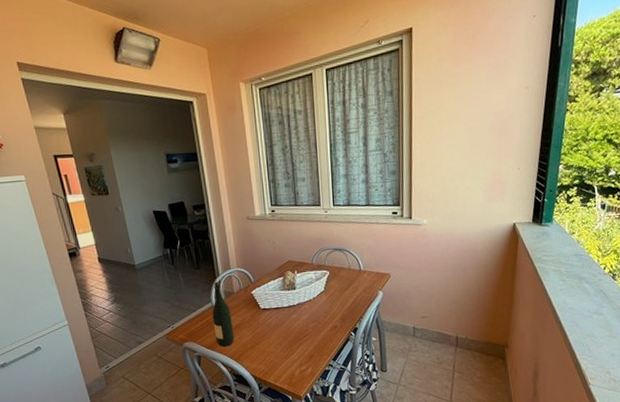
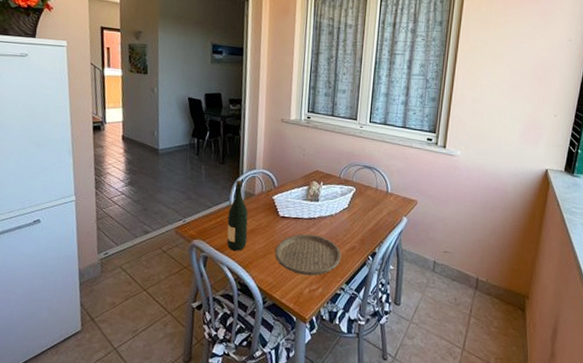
plate: none [262,320,325,359] -> present [275,233,341,276]

